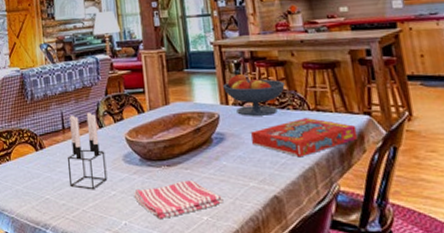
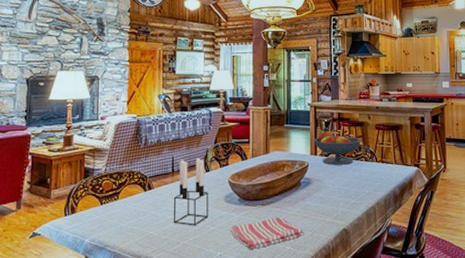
snack box: present [251,118,358,158] -> none [332,168,408,199]

